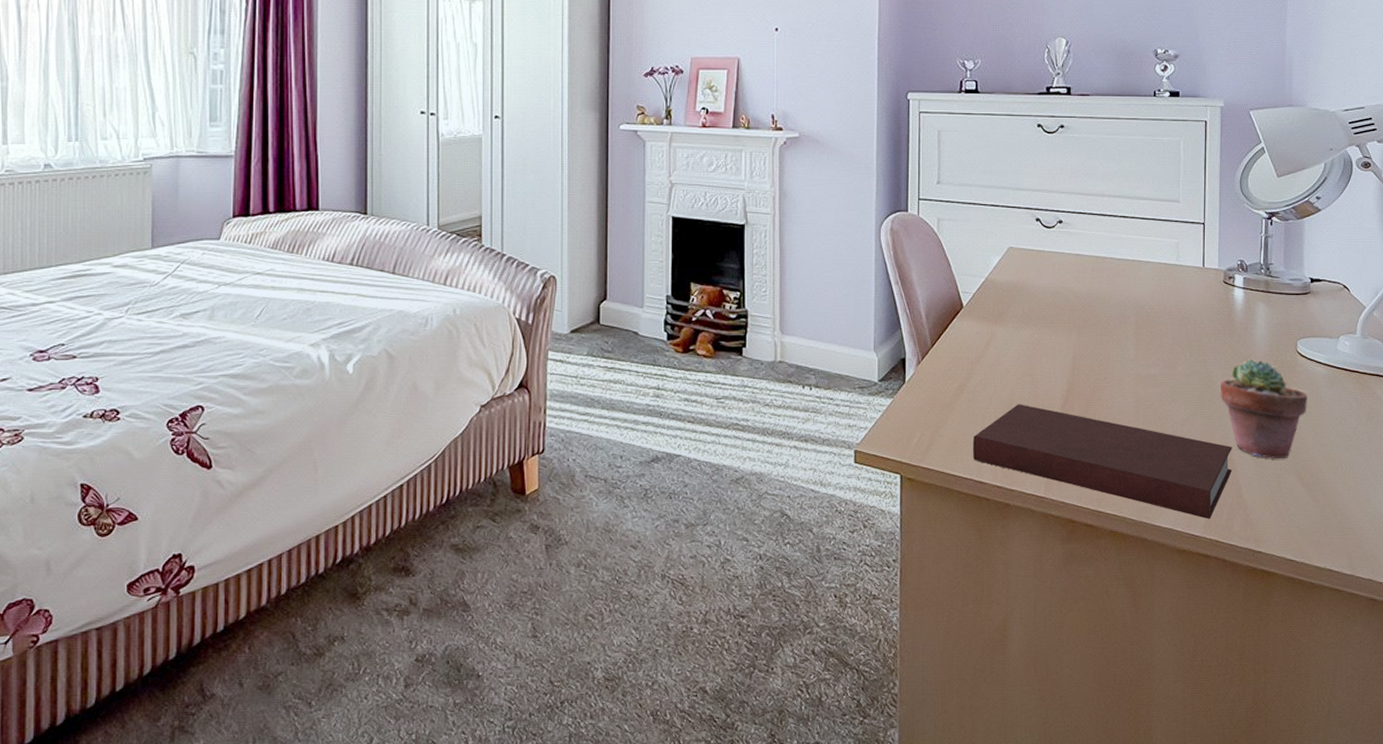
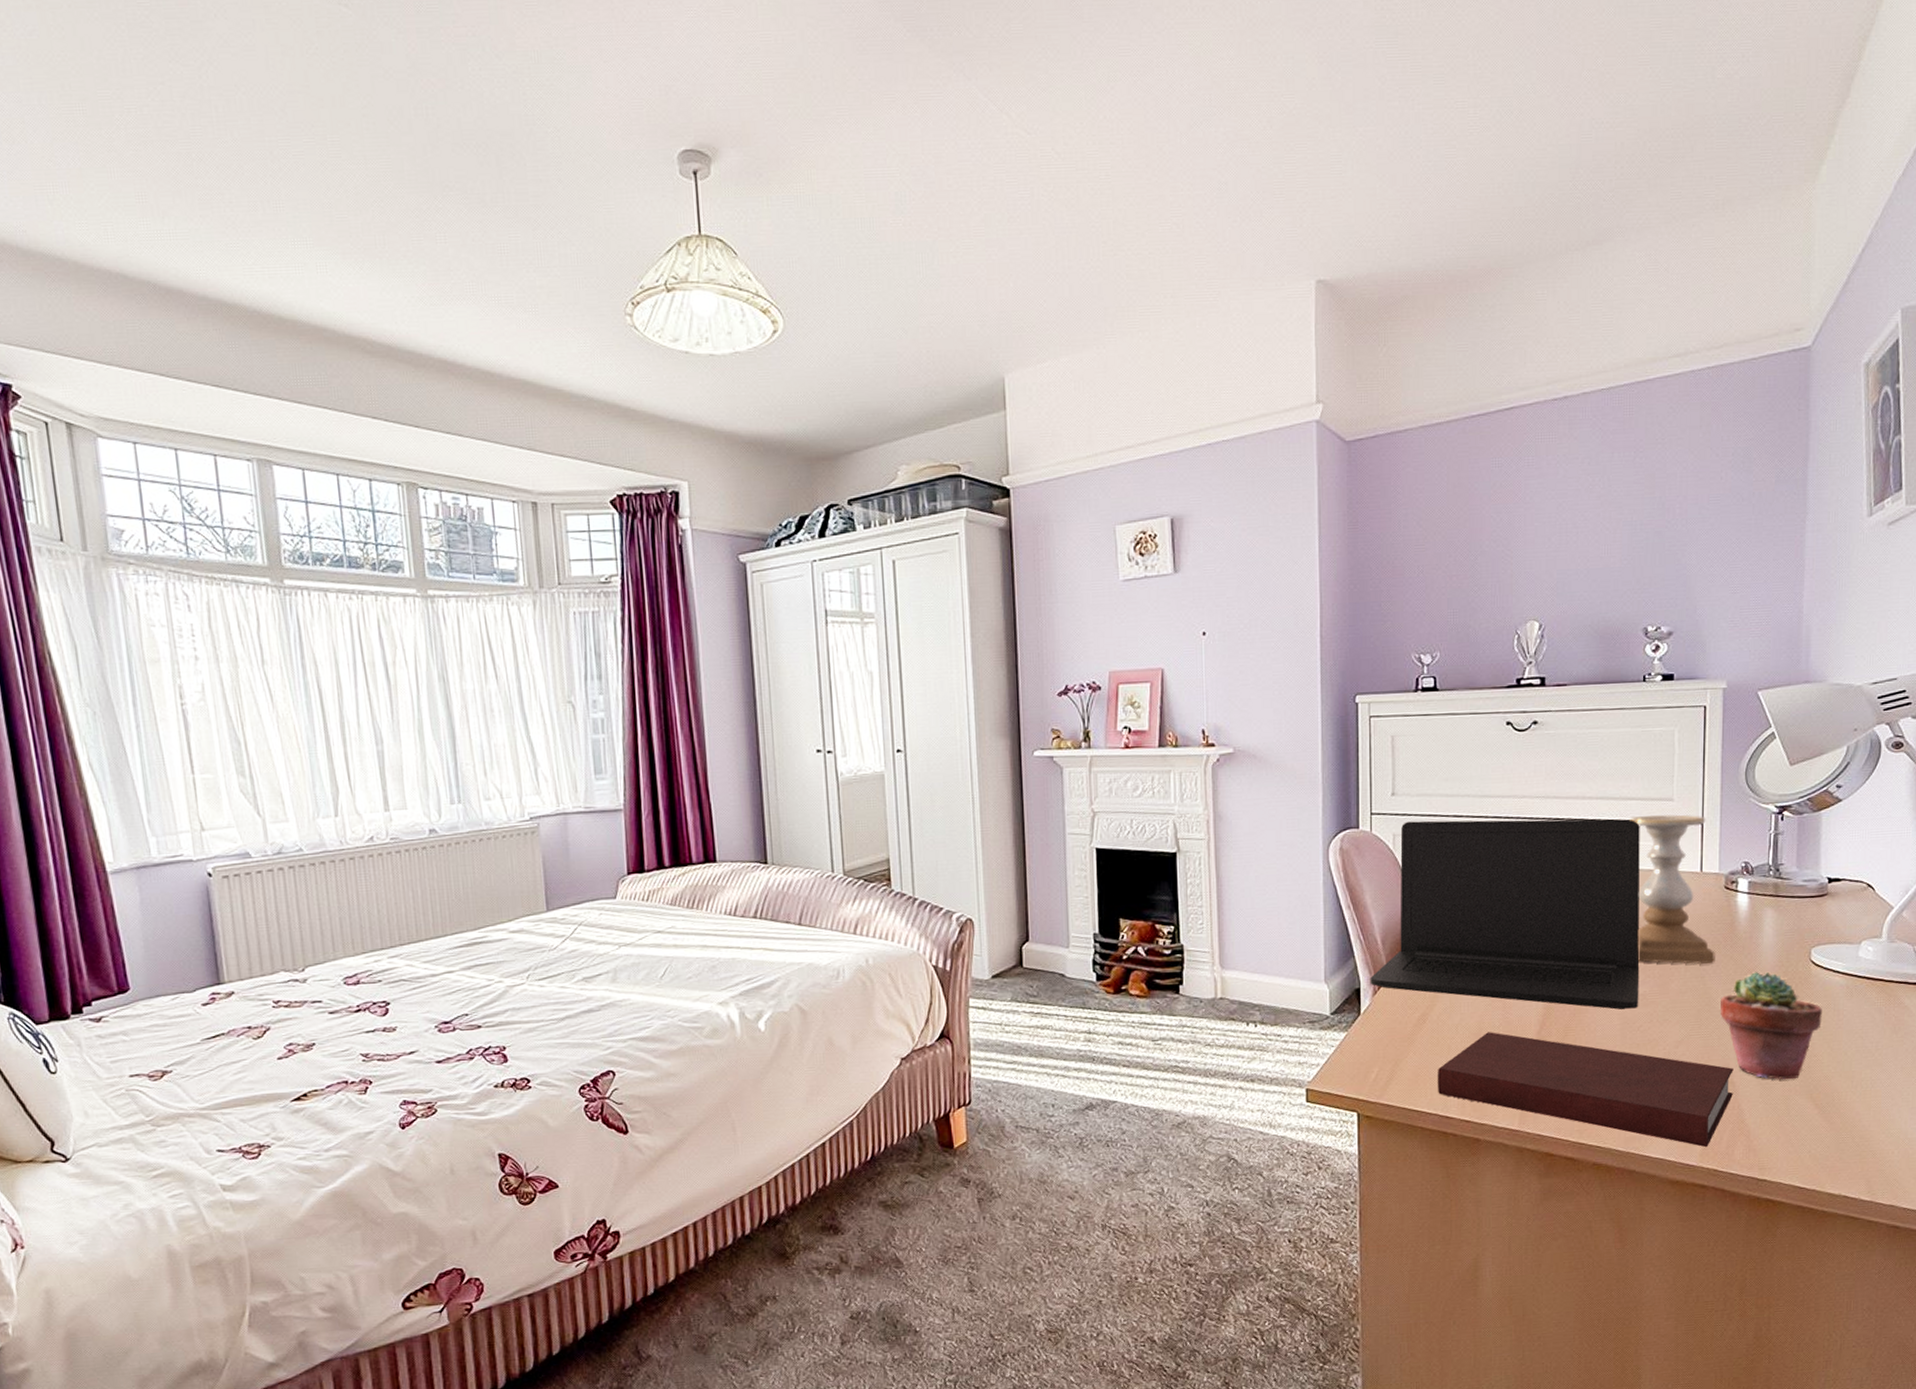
laptop: none [914,208,1151,388] -> present [1370,818,1640,1010]
candle holder: none [1142,215,1216,351] -> present [1630,814,1715,965]

